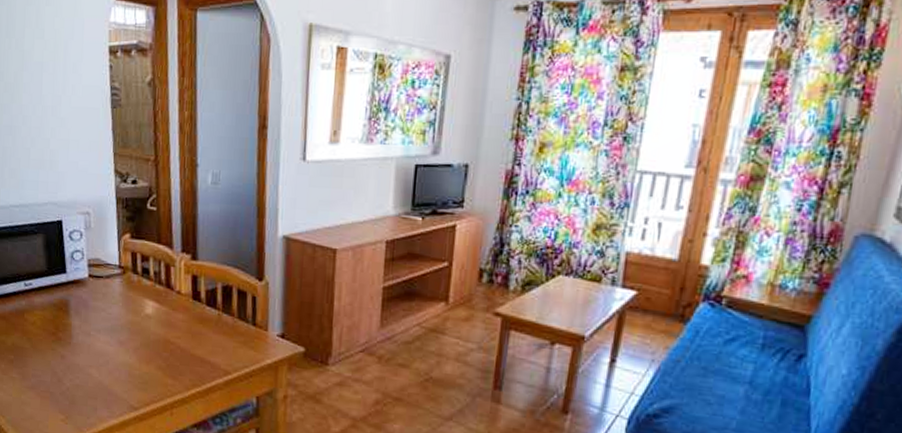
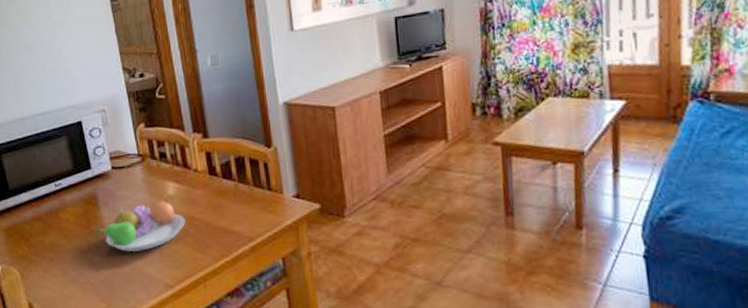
fruit bowl: none [61,318,160,368] -> present [94,200,186,253]

